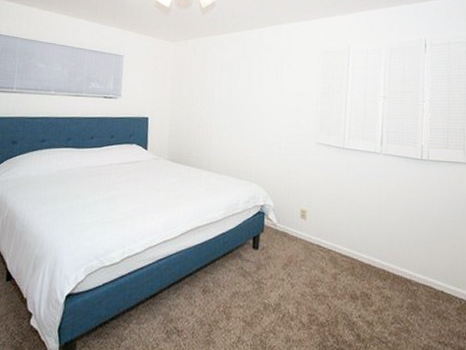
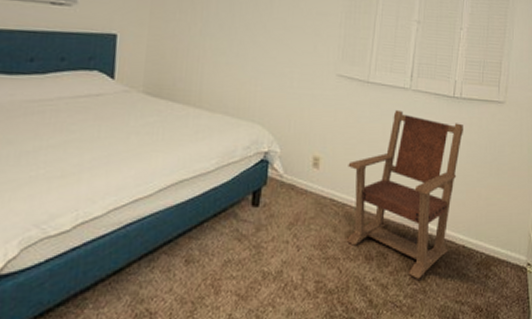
armchair: none [330,171,433,319] -> present [347,109,463,279]

